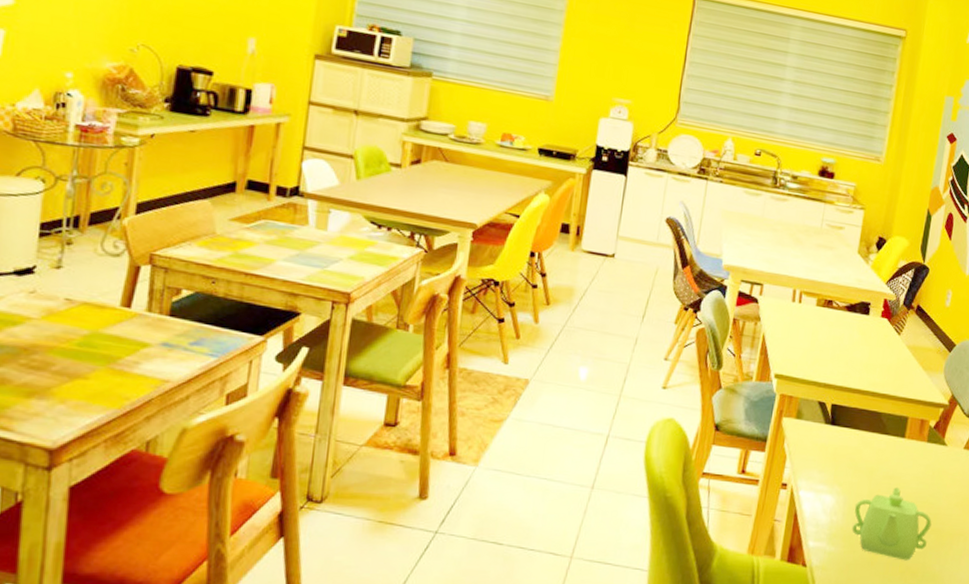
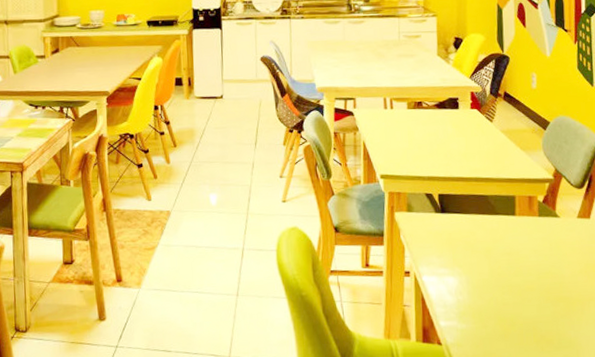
teapot: present [851,487,932,561] -> none [478,262,558,330]

